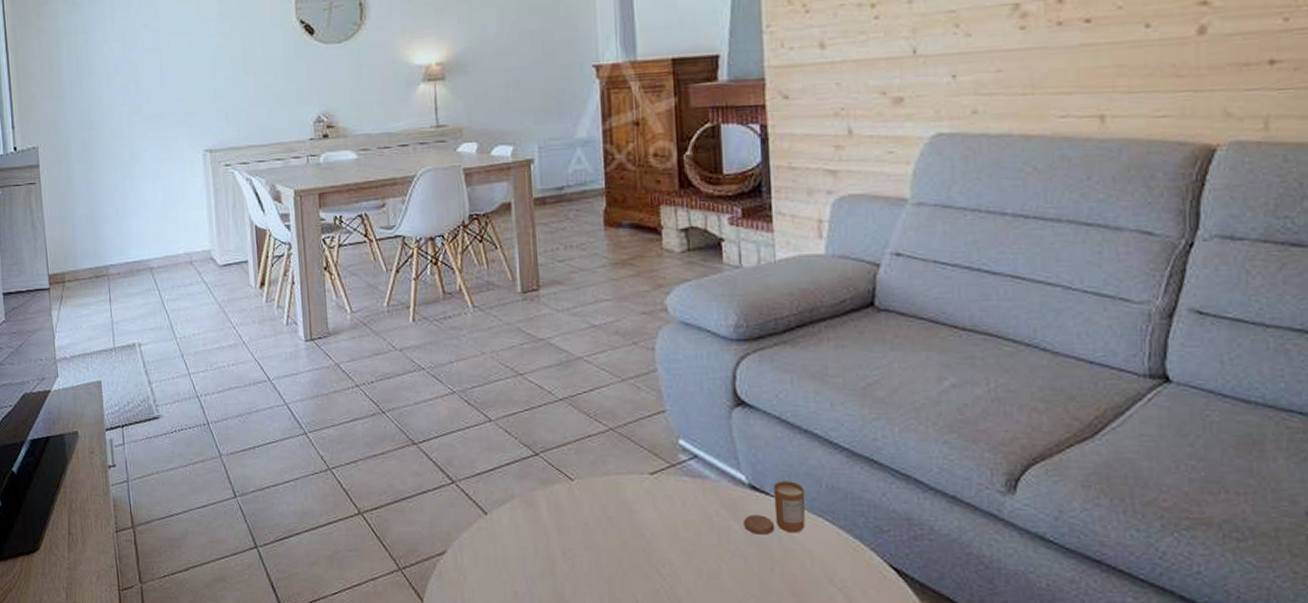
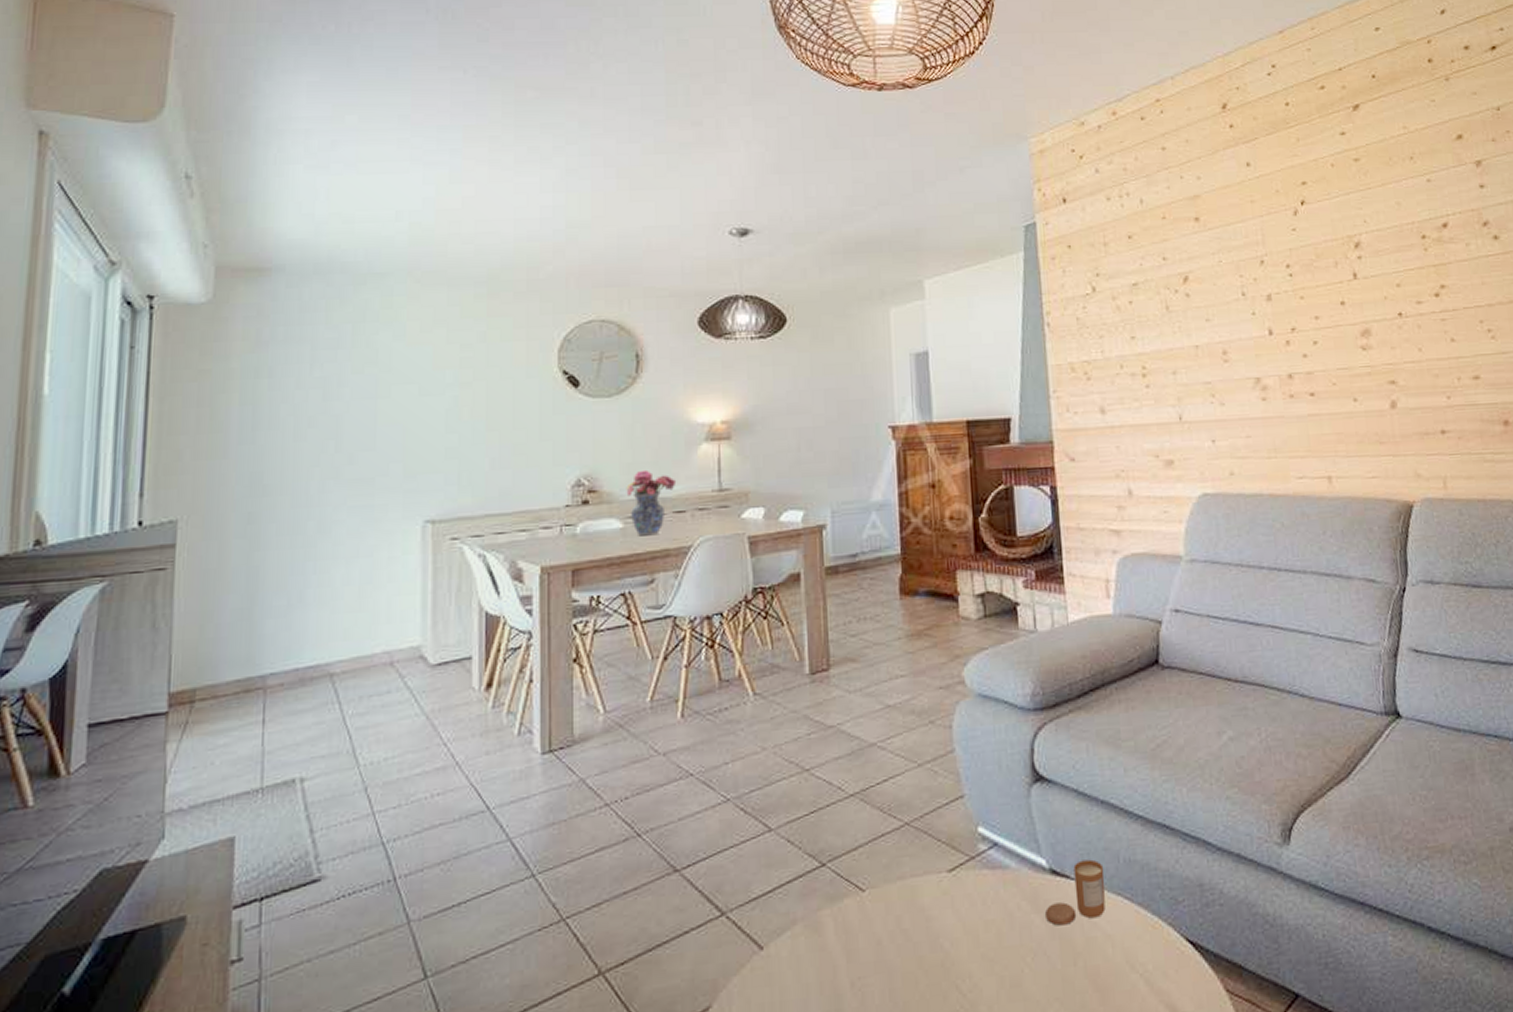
flower arrangement: none [358,107,400,166] -> present [626,469,677,537]

